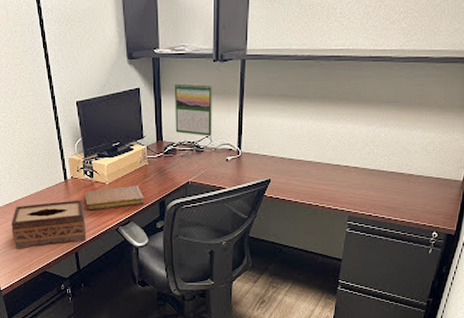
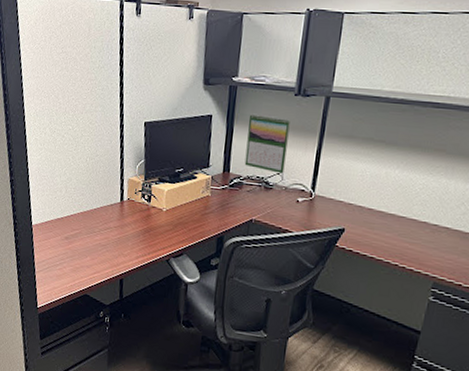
tissue box: present [11,200,87,249] -> none [58,221,137,269]
notebook: present [84,186,144,211] -> none [138,215,201,238]

